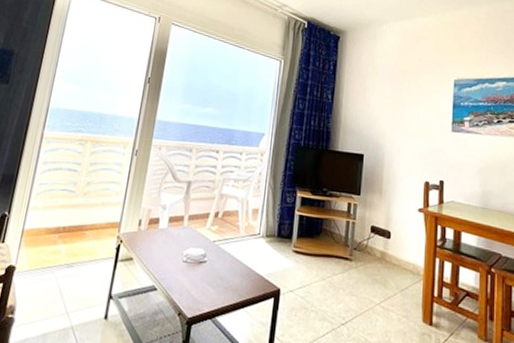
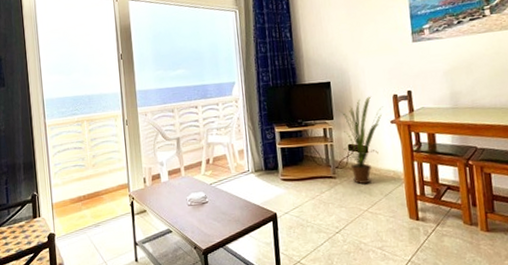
house plant: none [365,178,413,273] -> present [336,96,383,184]

